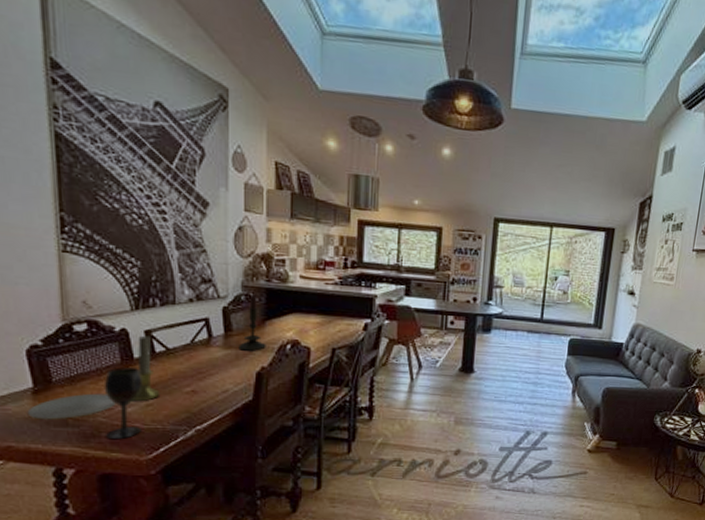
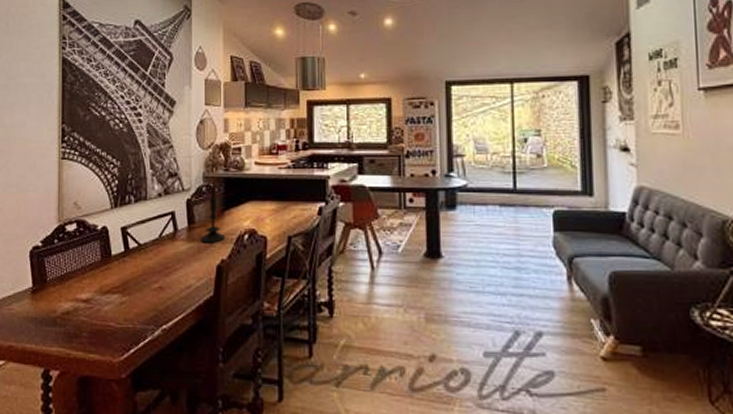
plate: present [27,393,116,420] -> none [26,292,95,320]
wine glass: present [103,367,143,439] -> none [86,265,118,339]
candle holder: present [134,335,159,401] -> none [110,232,131,299]

